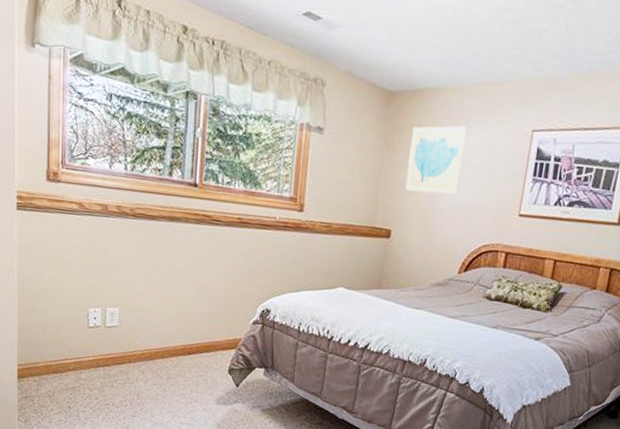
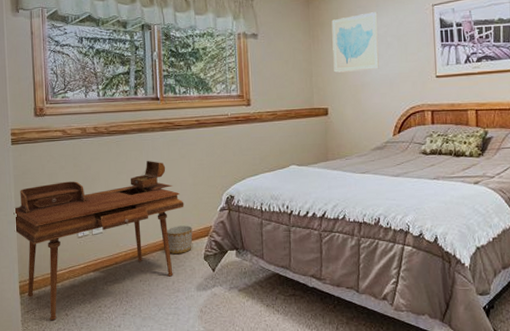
desk: none [15,254,214,411] -> present [13,160,185,320]
planter: none [189,332,219,364] -> present [167,225,193,255]

